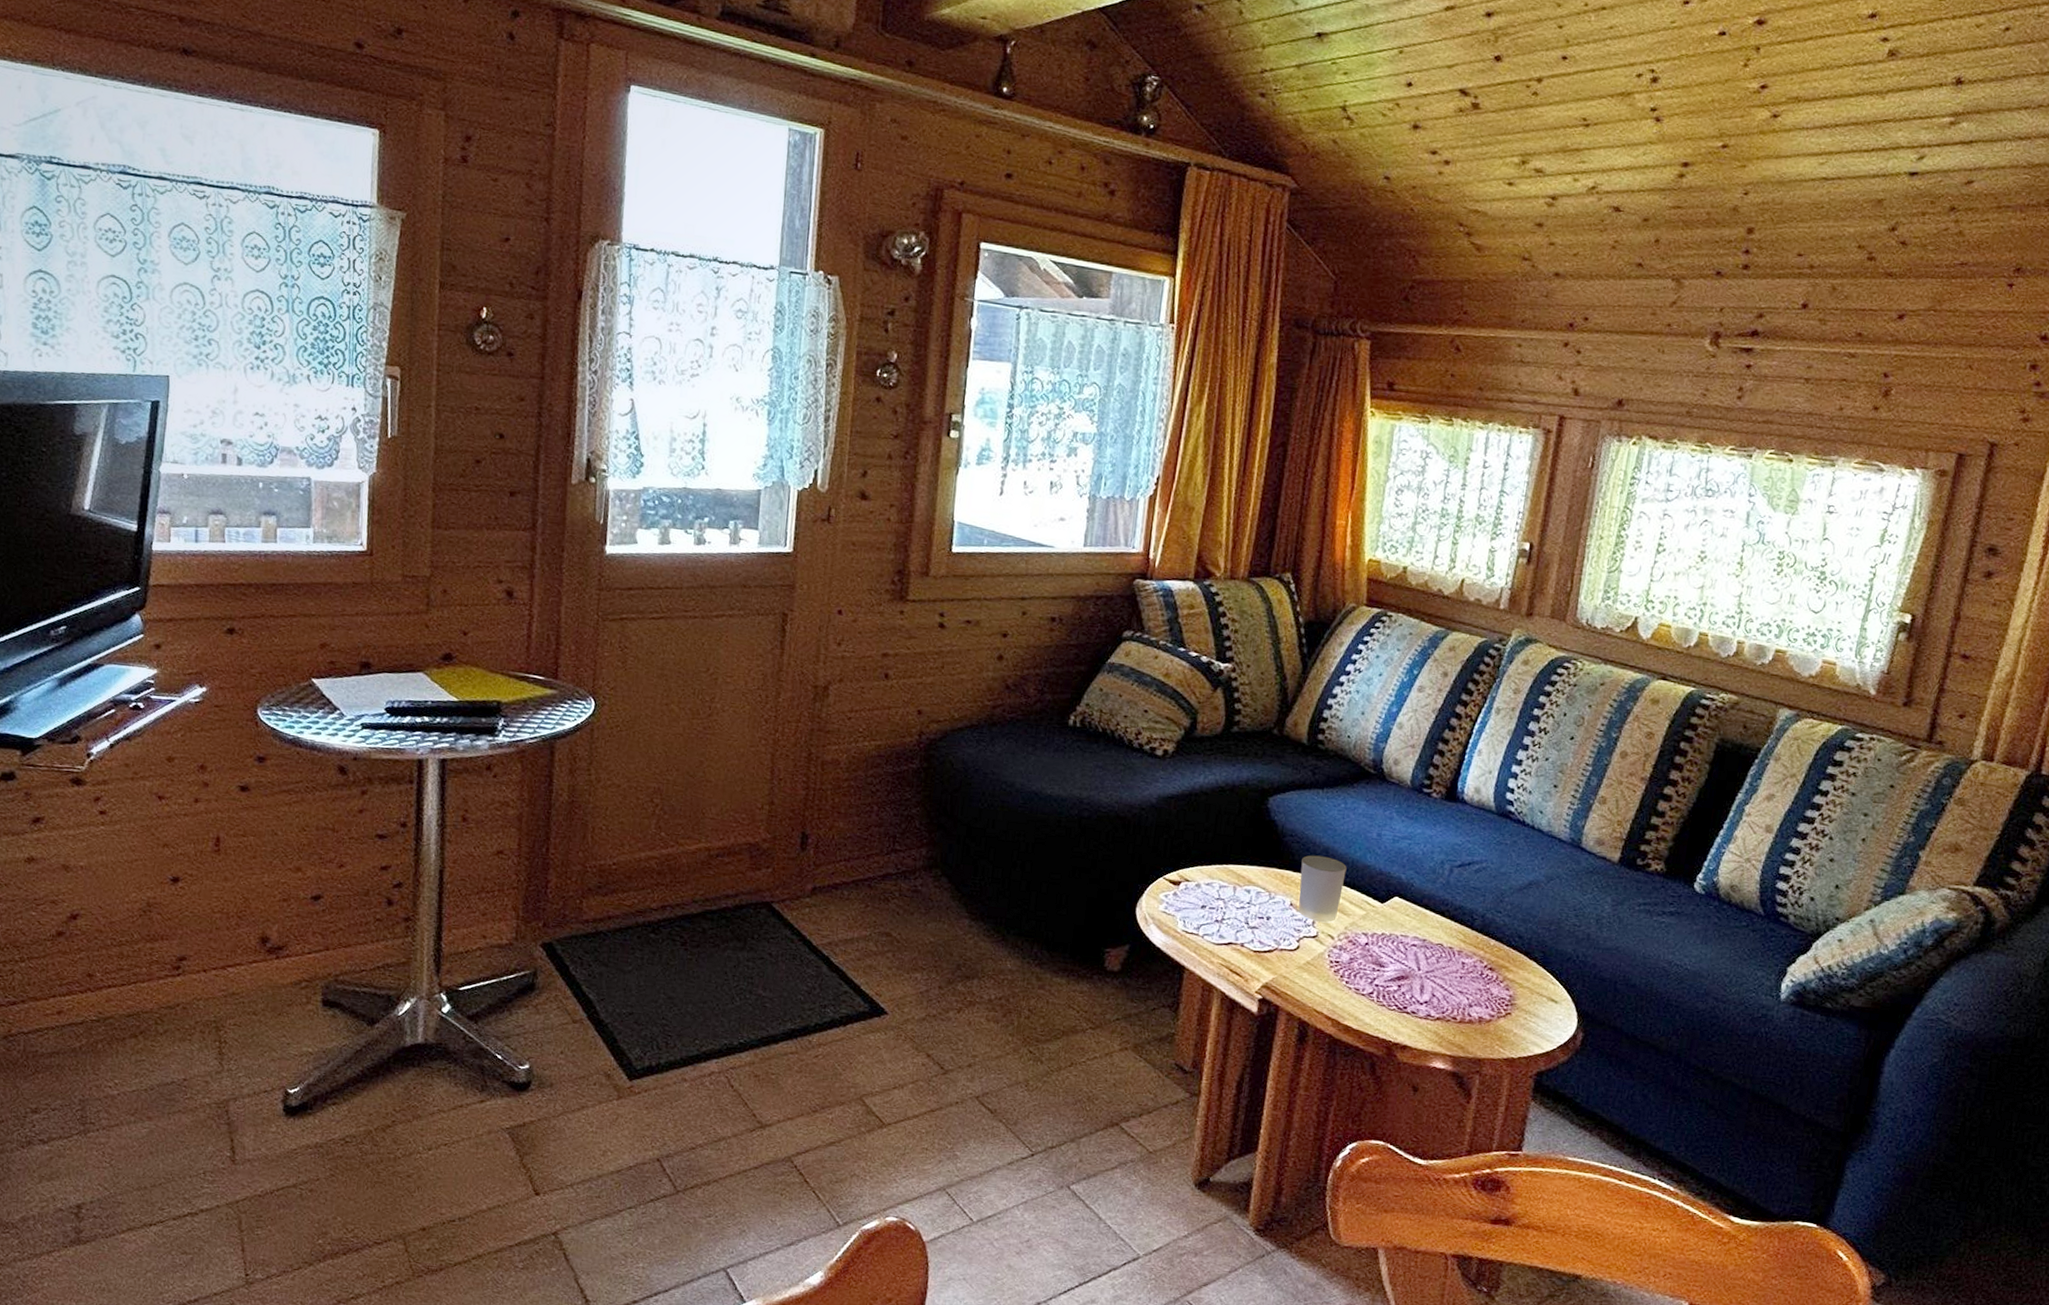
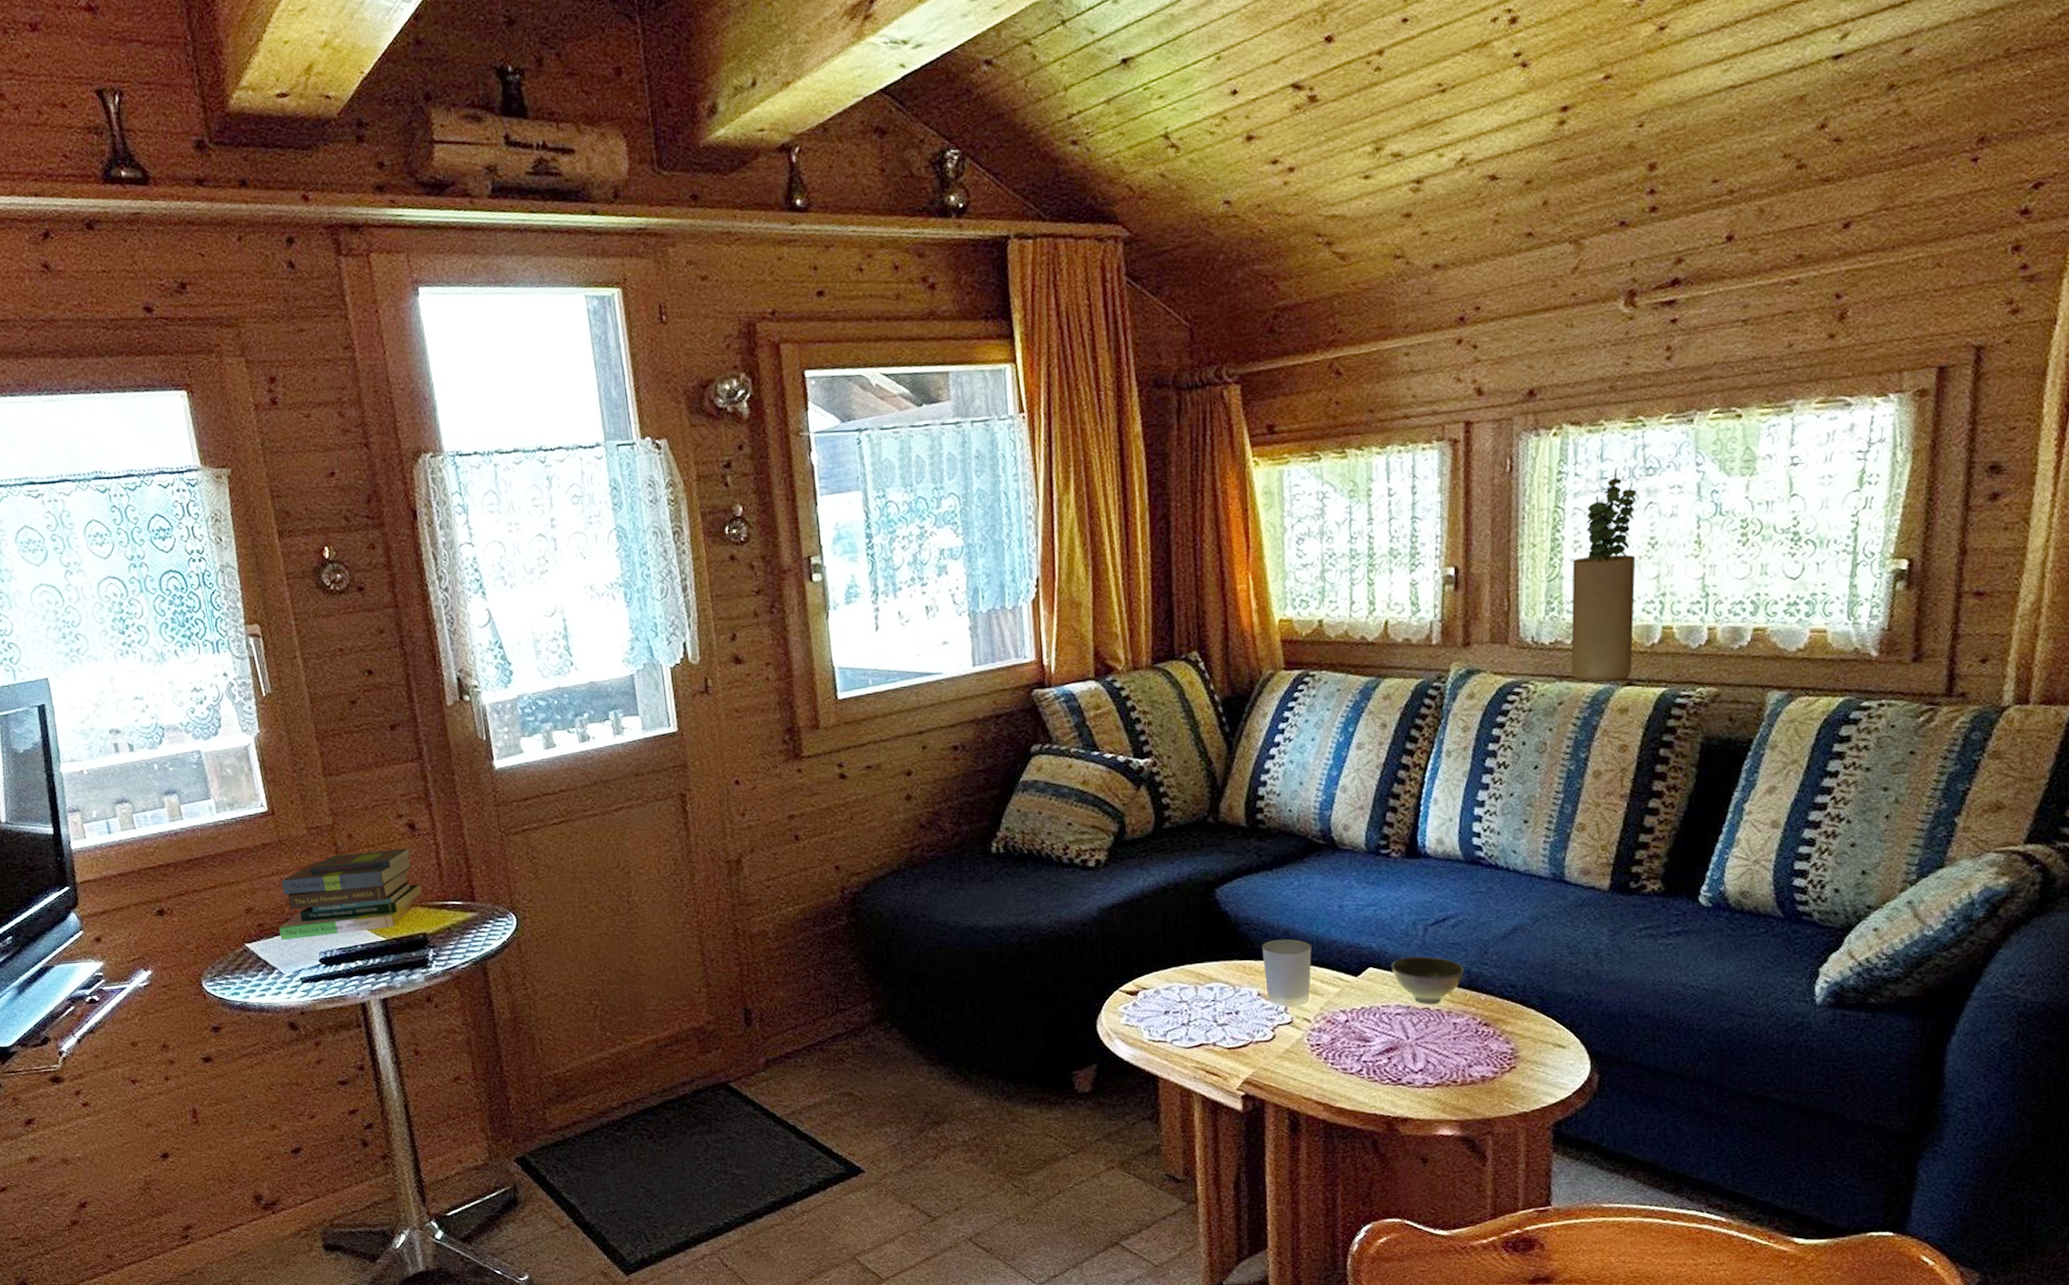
books: none [350,607,506,690] -> present [279,849,421,941]
bowl: none [1414,893,1480,943] -> present [1390,956,1465,1005]
vase: none [1615,484,1696,674] -> present [1571,468,1637,682]

